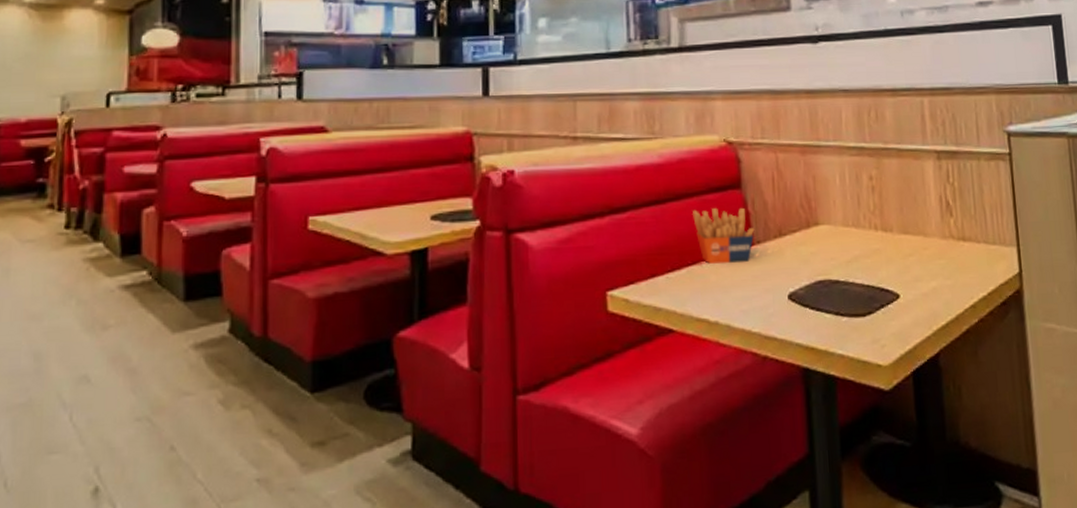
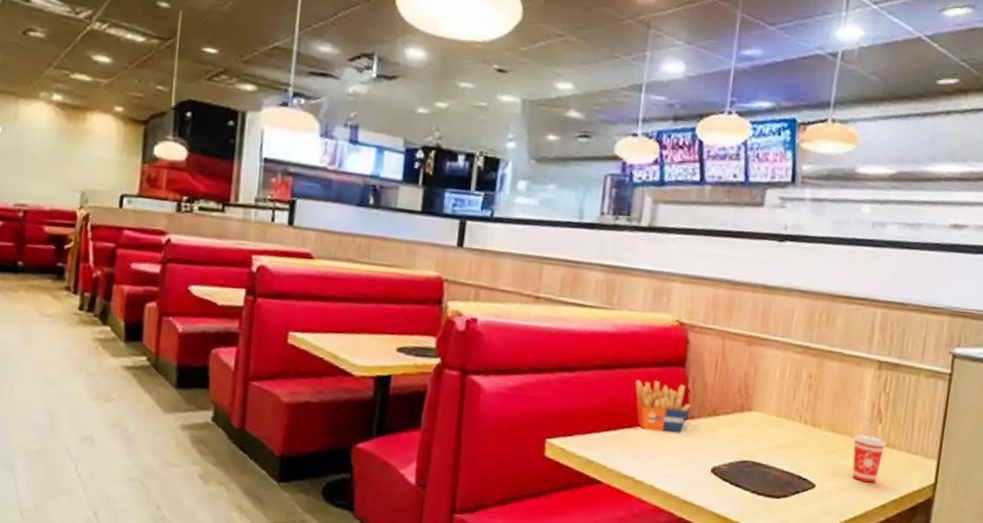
beverage cup: none [921,209,962,283] -> present [852,412,886,483]

